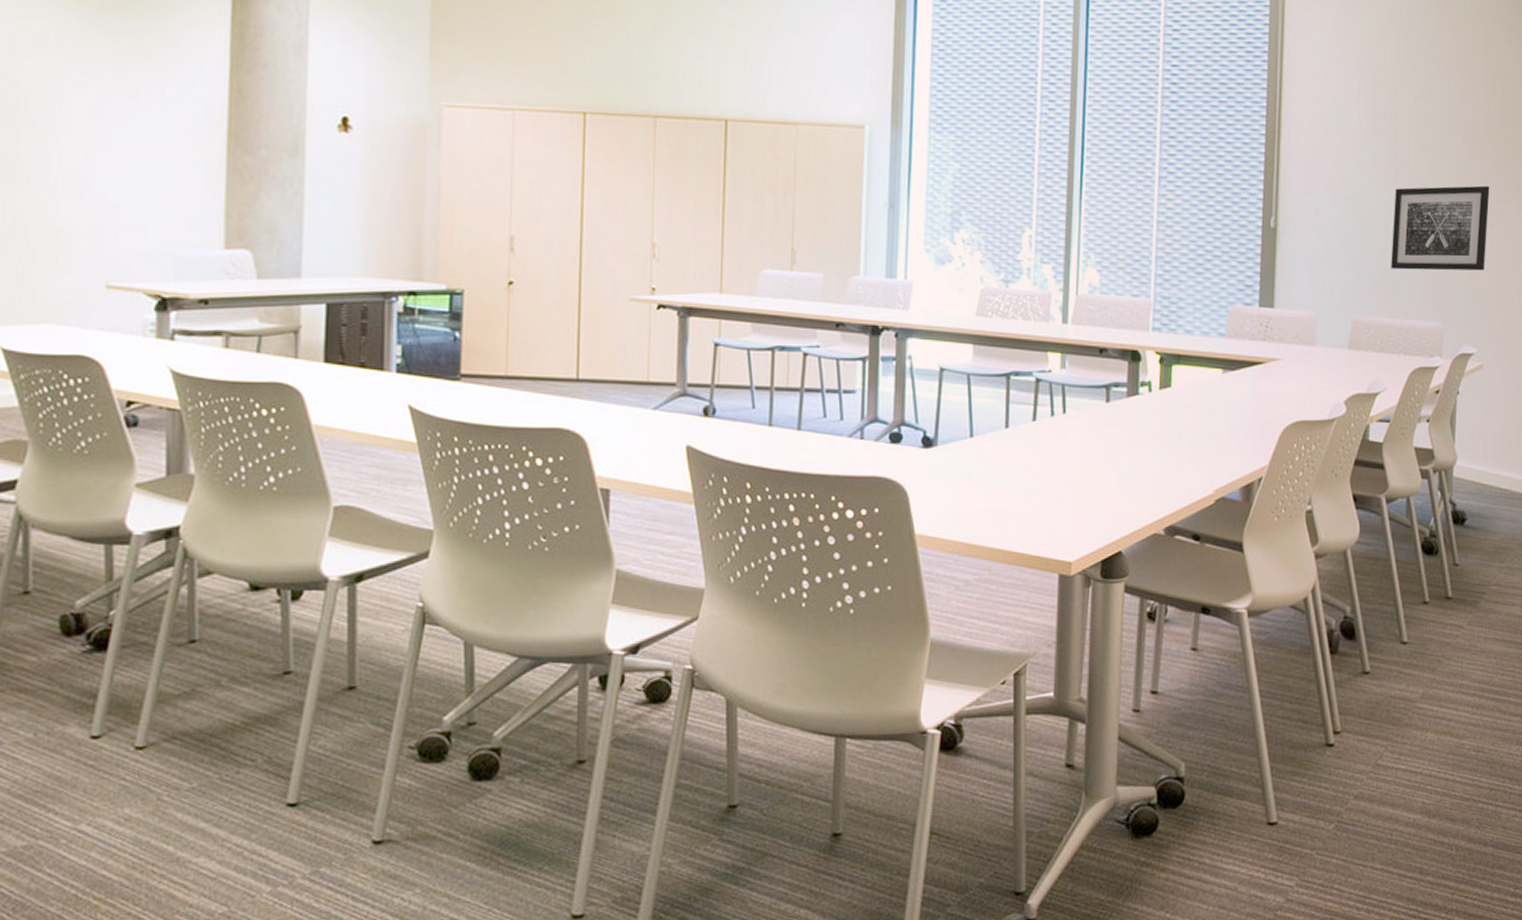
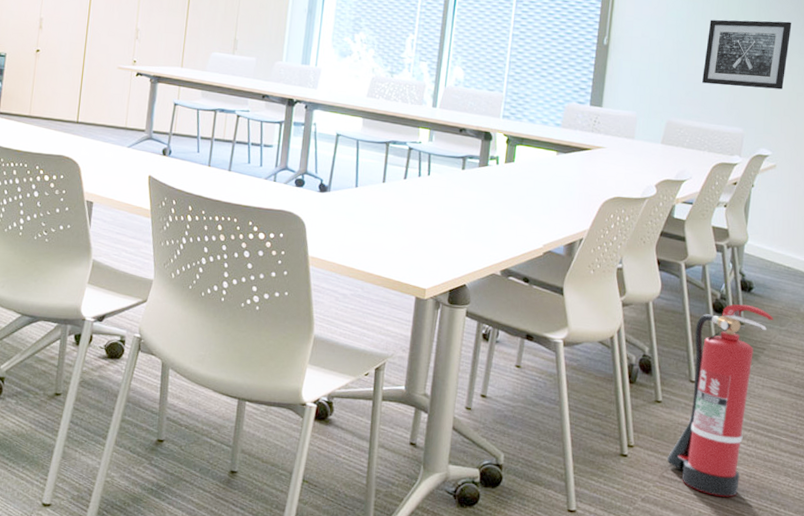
fire extinguisher: none [1380,540,1492,780] -> present [666,304,773,497]

